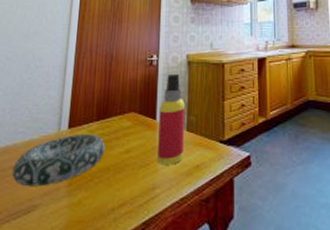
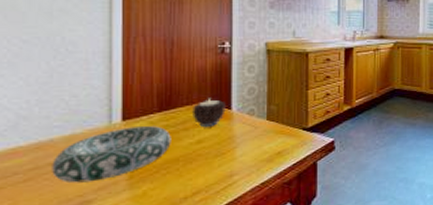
candle: none [122,108,152,136] -> present [191,98,226,127]
spray bottle: present [158,73,186,165] -> none [235,62,265,154]

